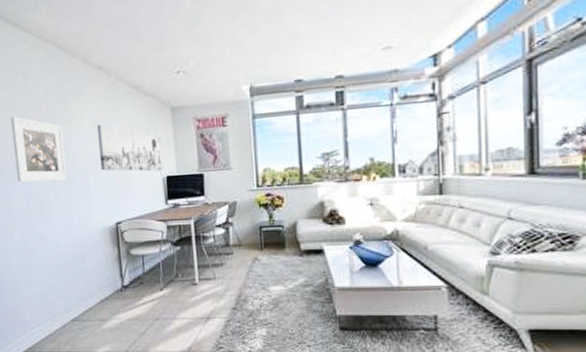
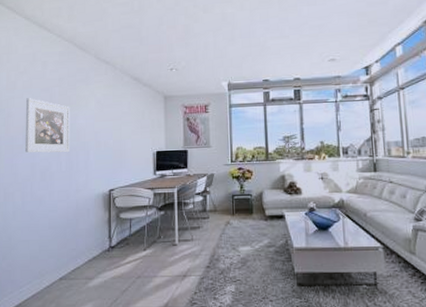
wall art: present [96,124,163,172] -> none [100,106,154,147]

